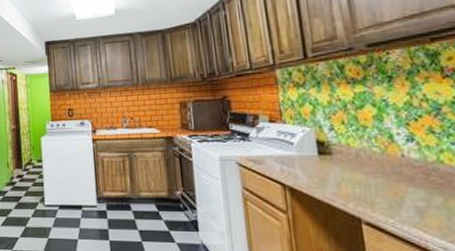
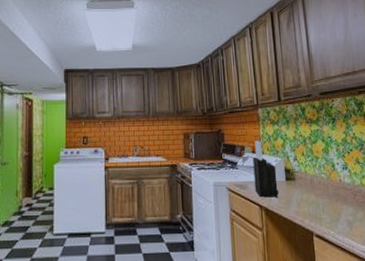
knife block: none [270,107,309,175] -> present [253,140,279,198]

